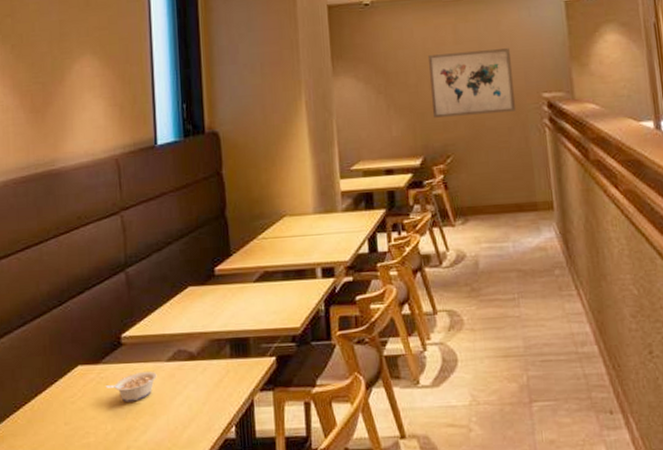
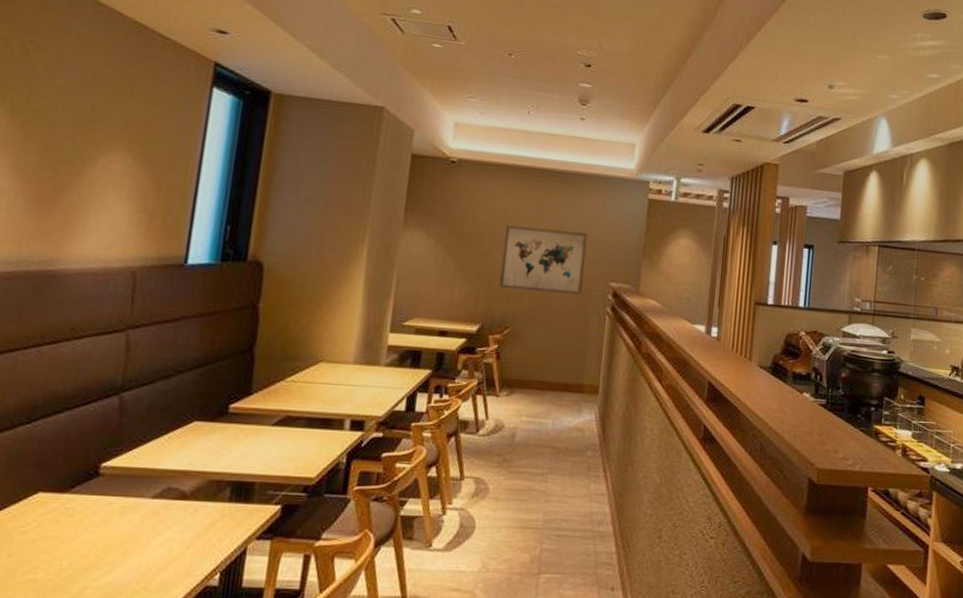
legume: present [106,372,157,402] -> none [70,507,137,538]

